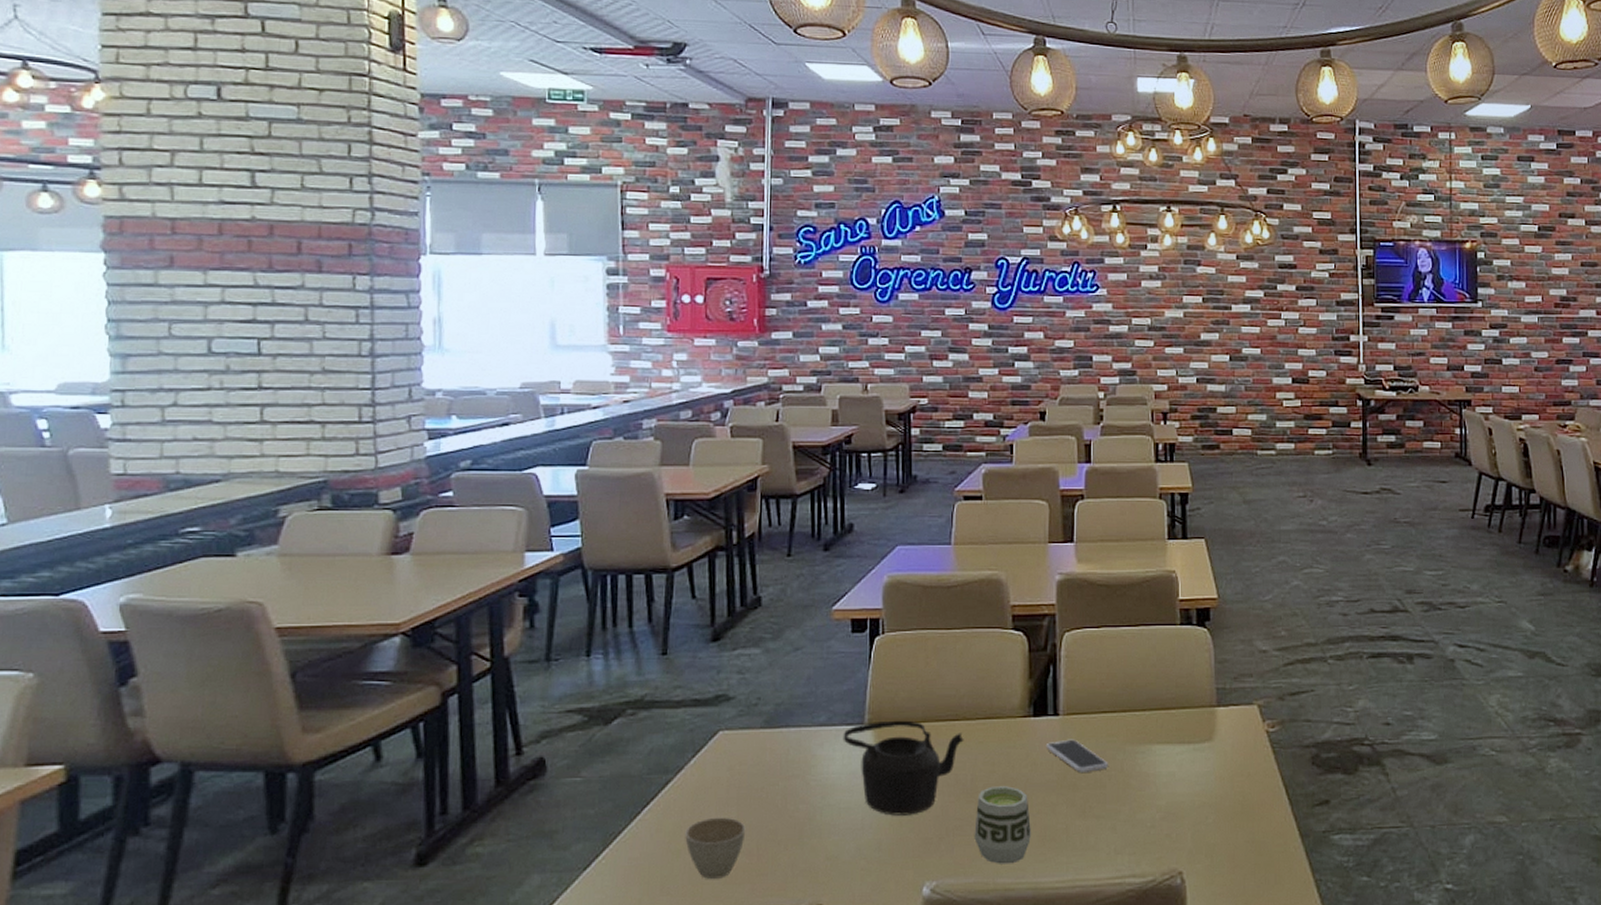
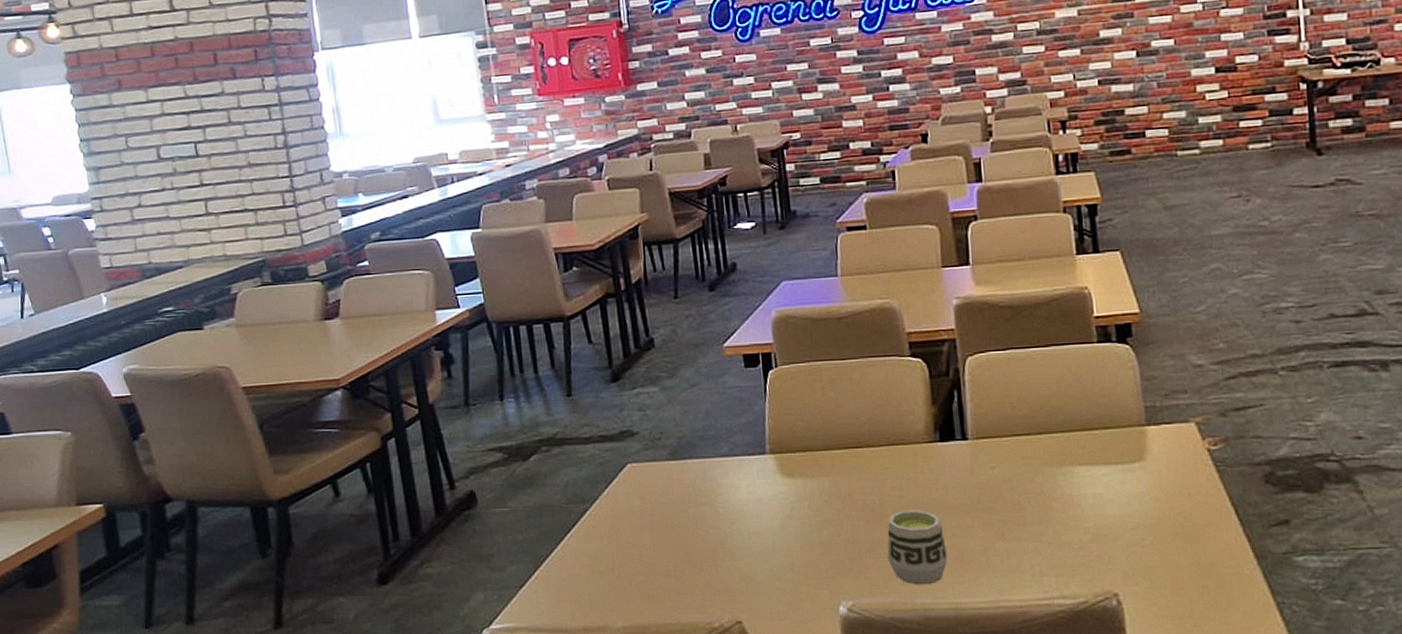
cup: present [685,817,746,879] -> none [606,541,662,597]
teapot: present [843,720,964,816] -> none [745,449,869,539]
smartphone: present [1045,739,1108,772] -> none [956,463,1026,495]

